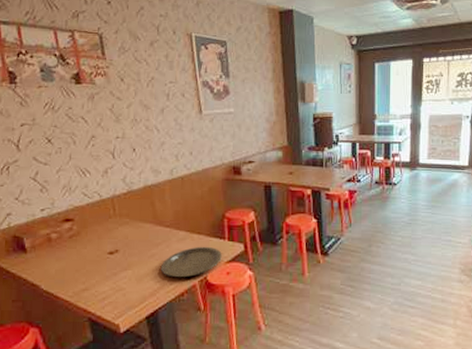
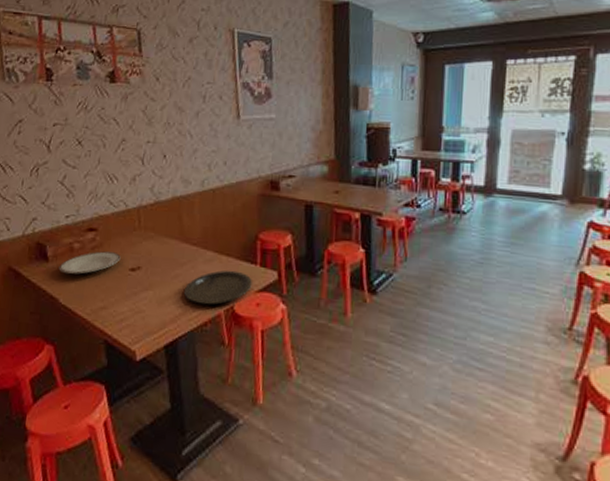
plate: none [38,239,99,262] -> present [58,251,121,274]

